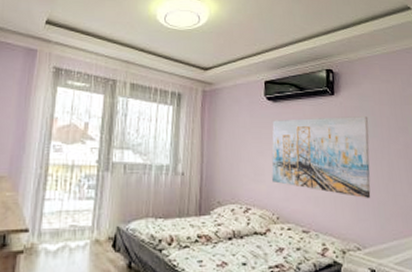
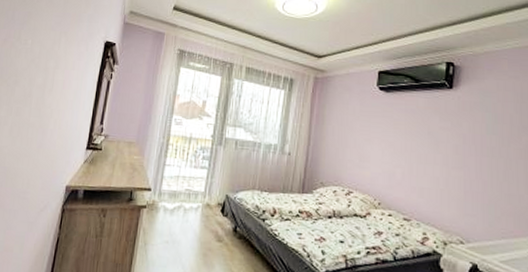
wall art: present [271,116,371,199] -> none [377,110,489,196]

